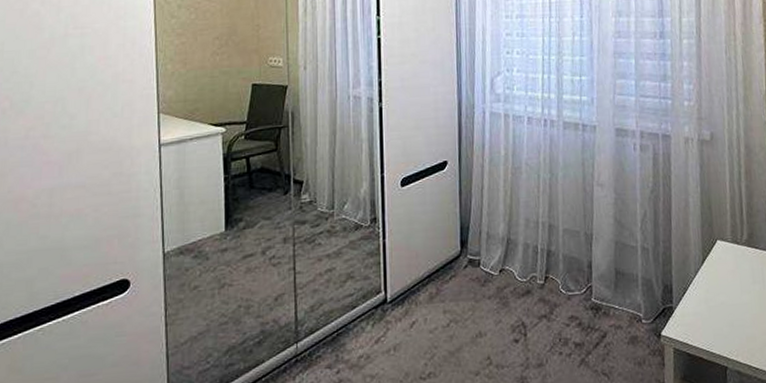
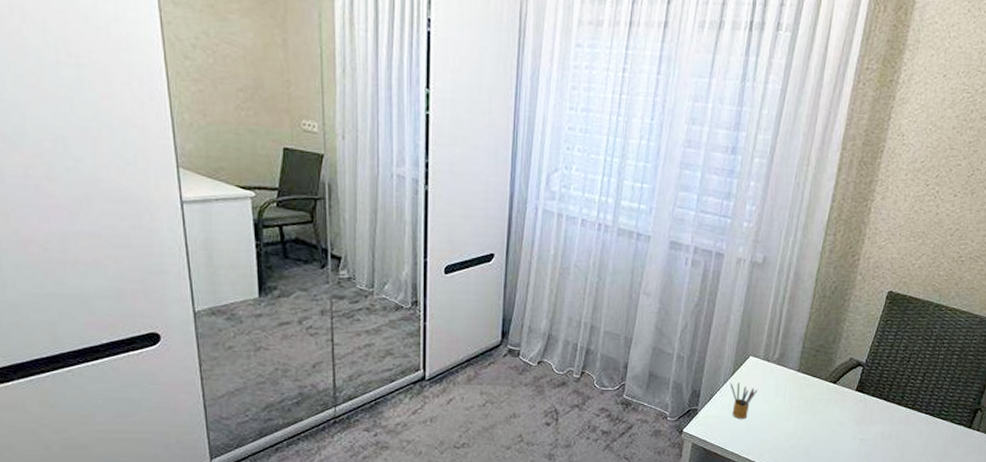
pencil box: none [702,270,733,314] -> present [730,381,758,419]

